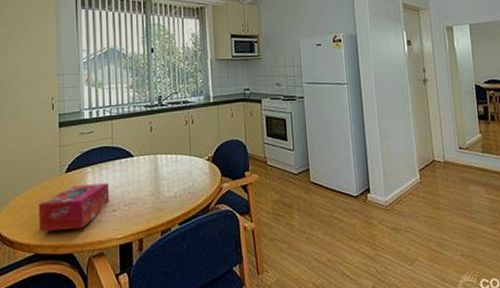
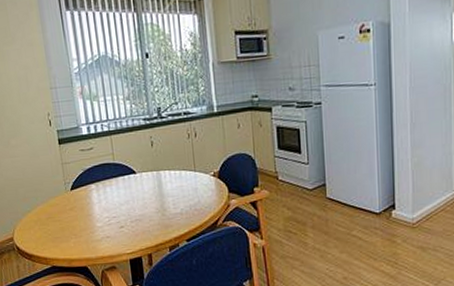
tissue box: present [38,183,110,233] -> none [49,200,117,247]

